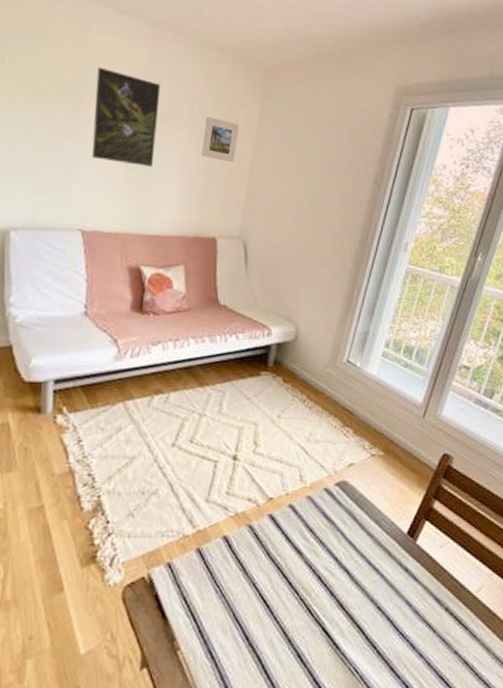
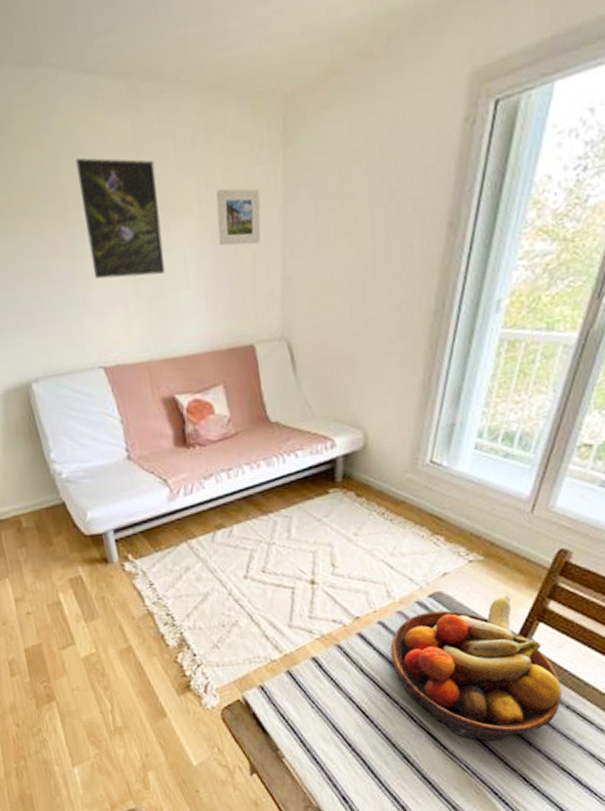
fruit bowl: none [297,491,442,642] -> present [390,595,562,741]

